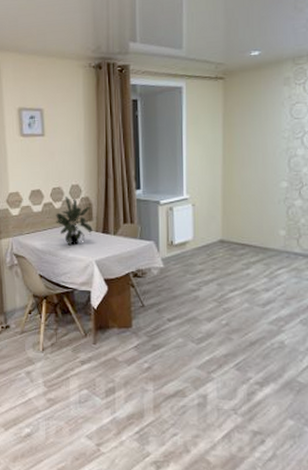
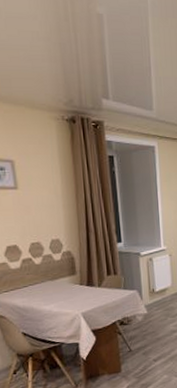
potted plant: present [56,197,93,246] -> none [36,252,77,301]

